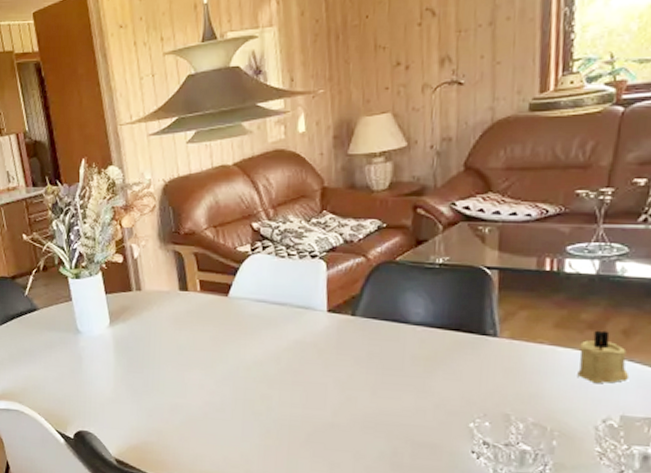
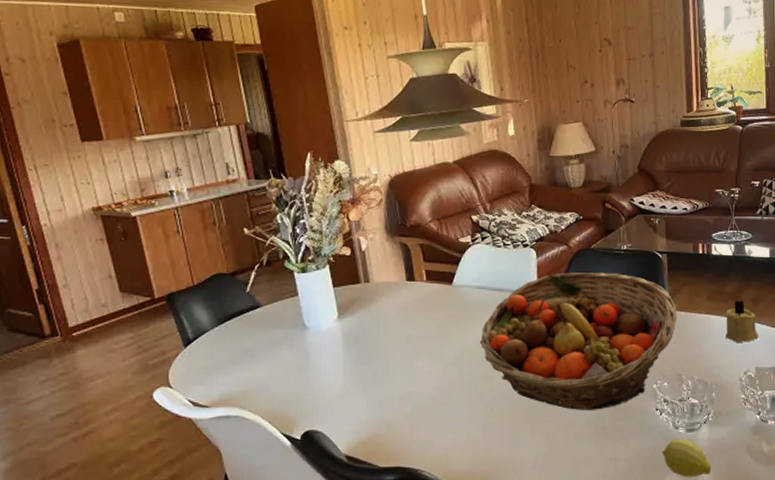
fruit basket: none [257,288,508,445] -> present [480,272,677,410]

